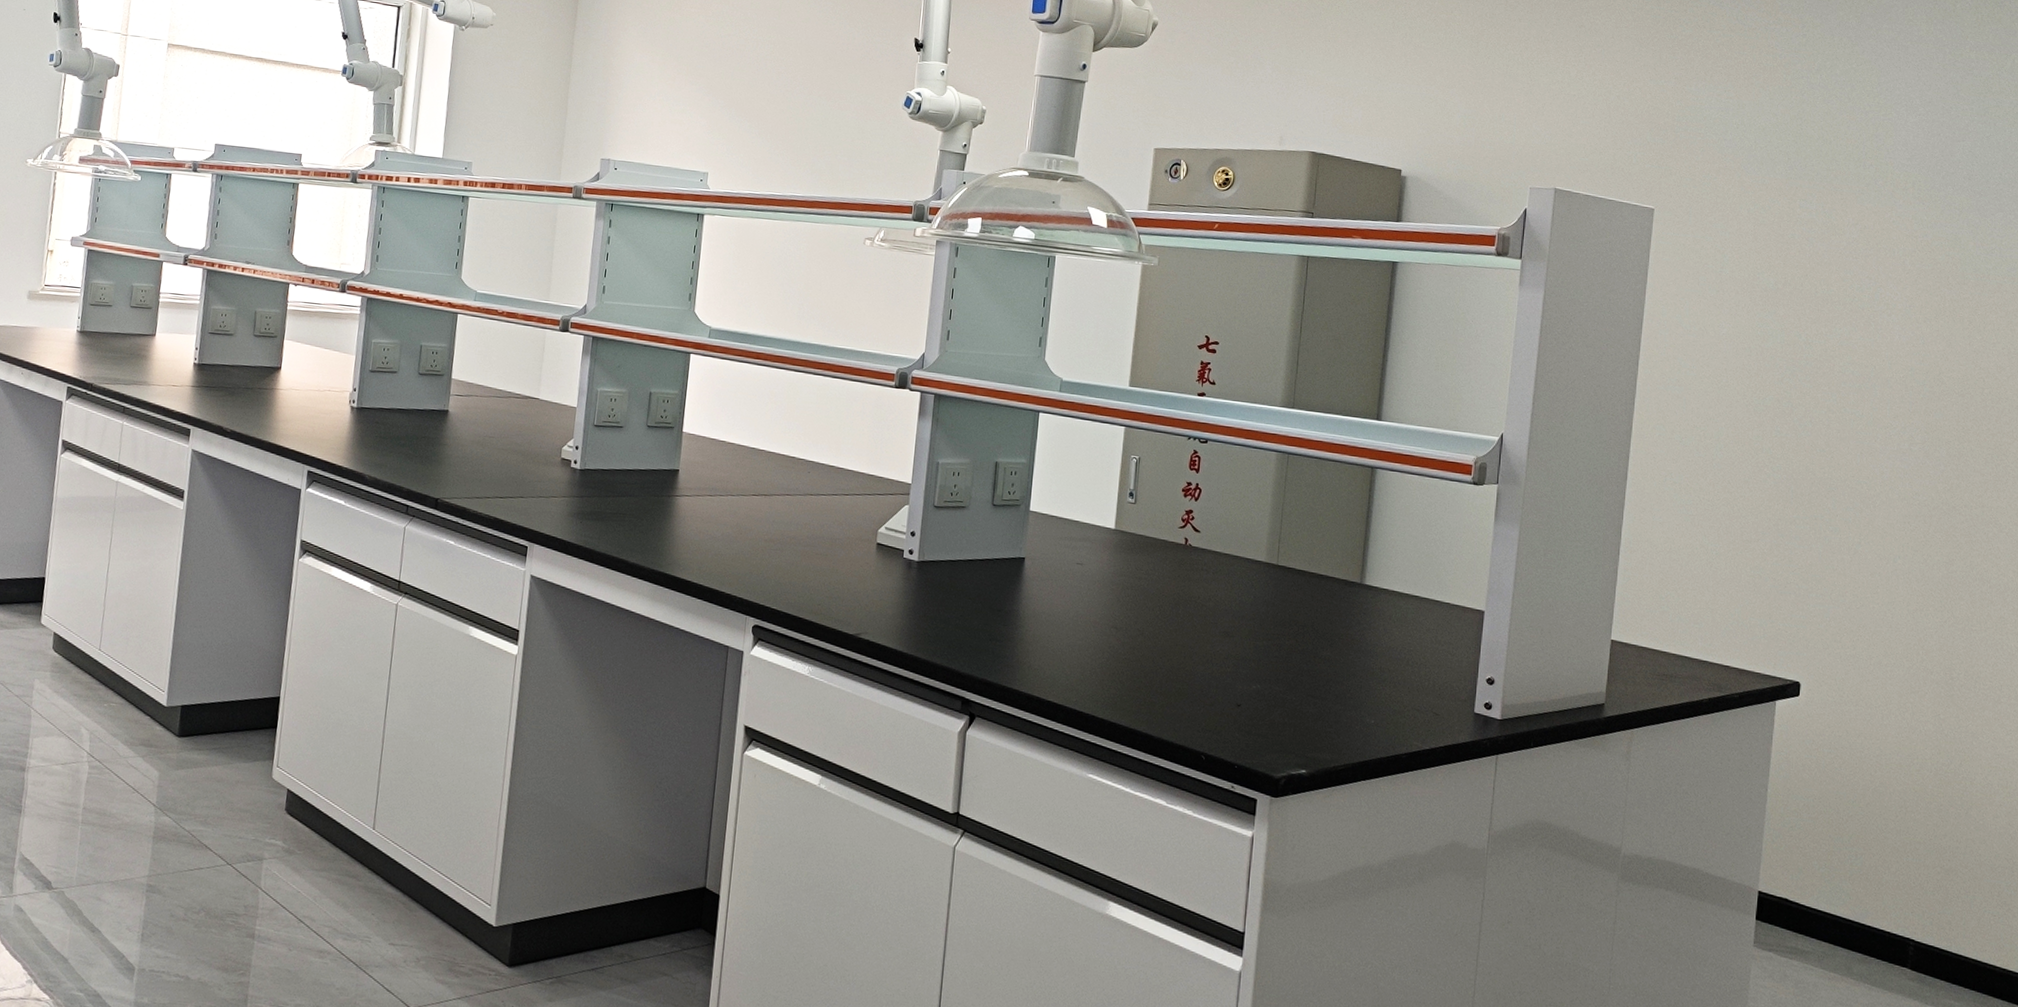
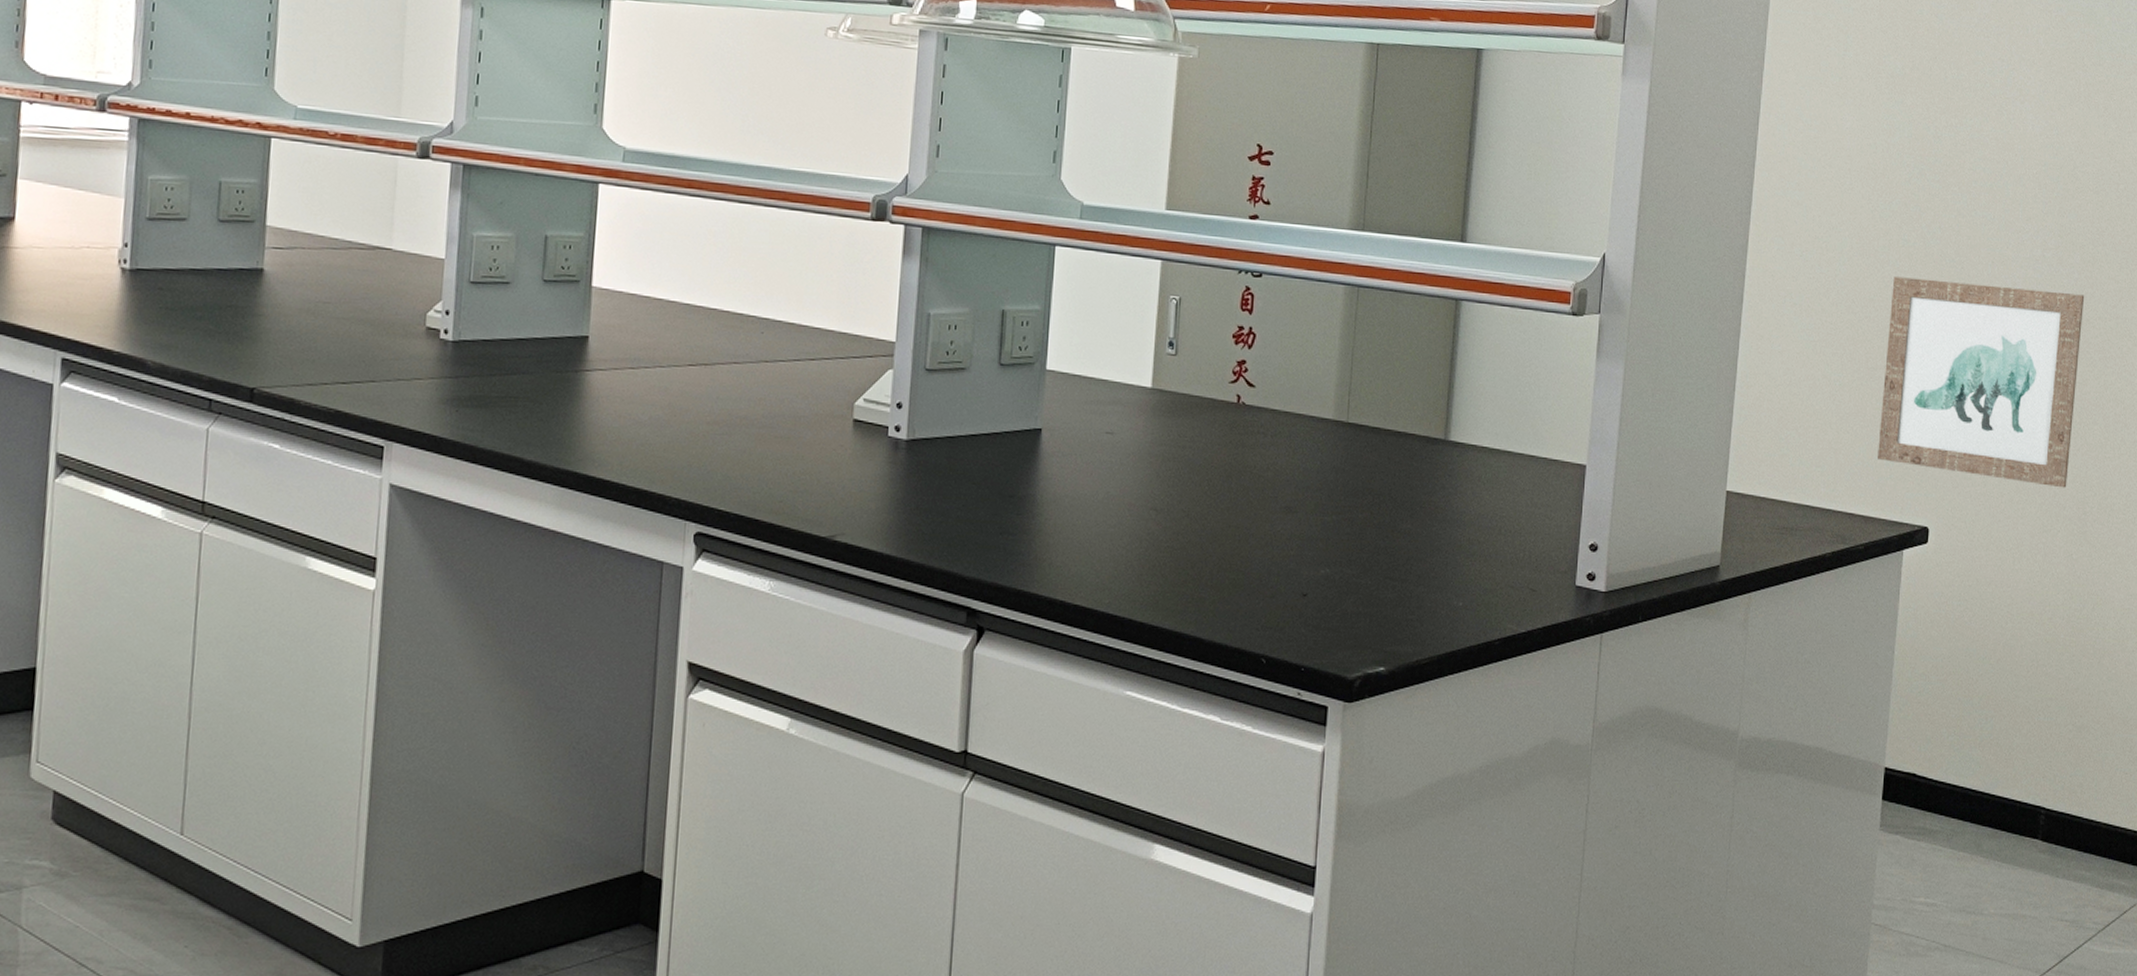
wall art: none [1751,462,1951,655] -> present [1876,276,2085,488]

